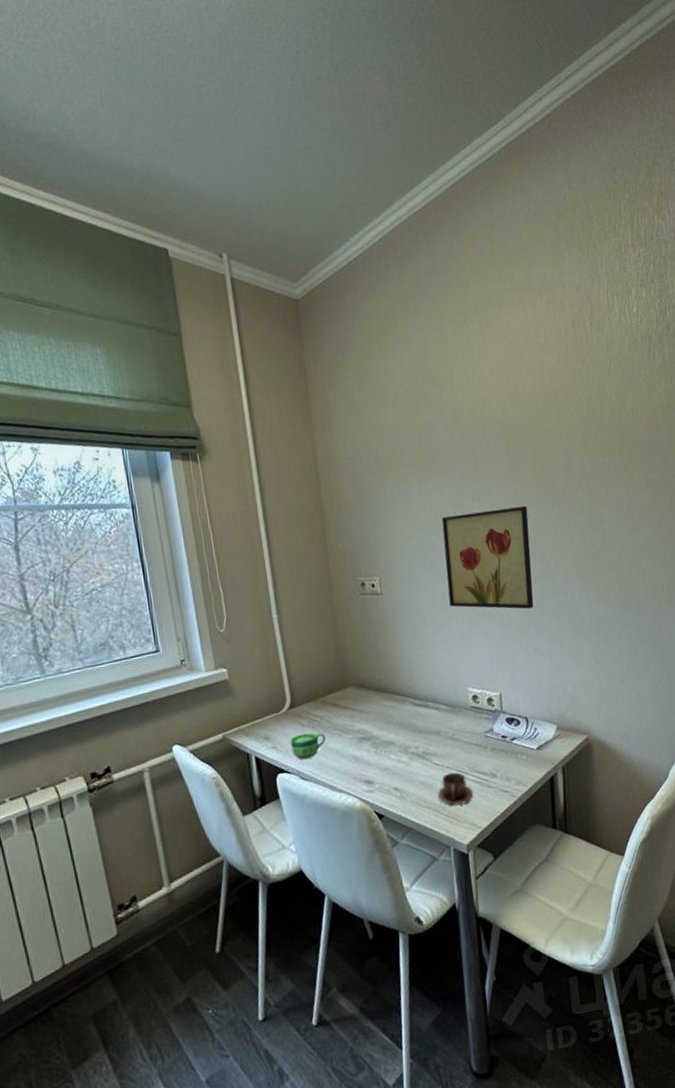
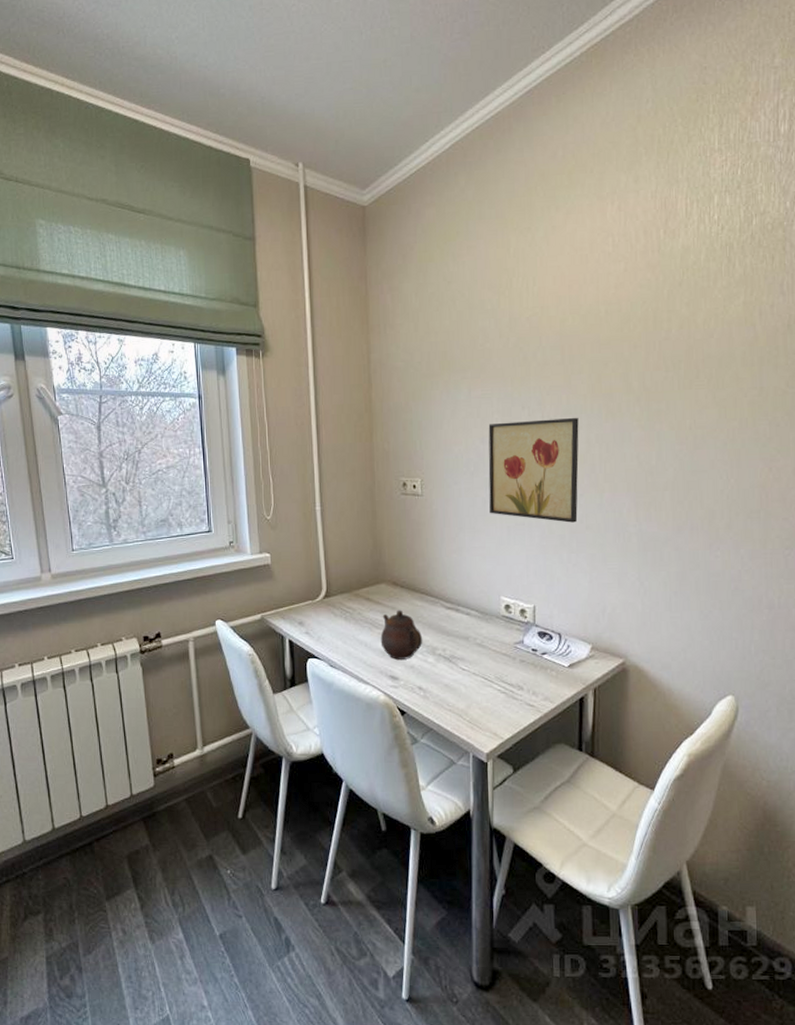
cup: present [291,732,326,759] -> none [323,623,356,647]
teapot: none [351,712,395,764] -> present [380,610,423,660]
cup: present [438,771,474,805] -> none [462,679,498,712]

